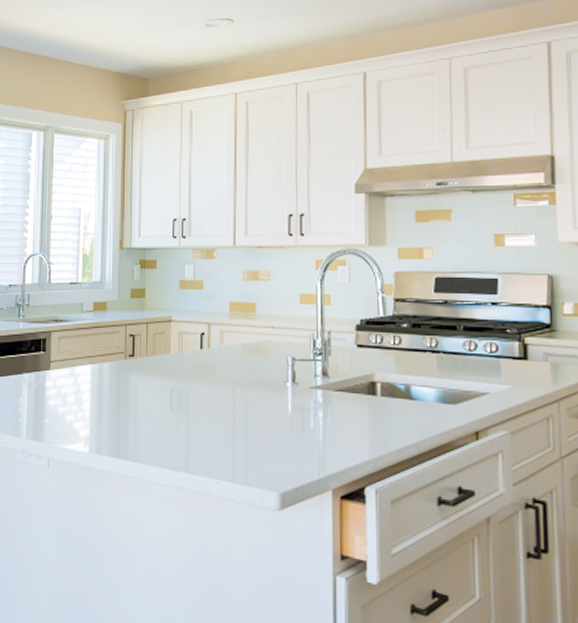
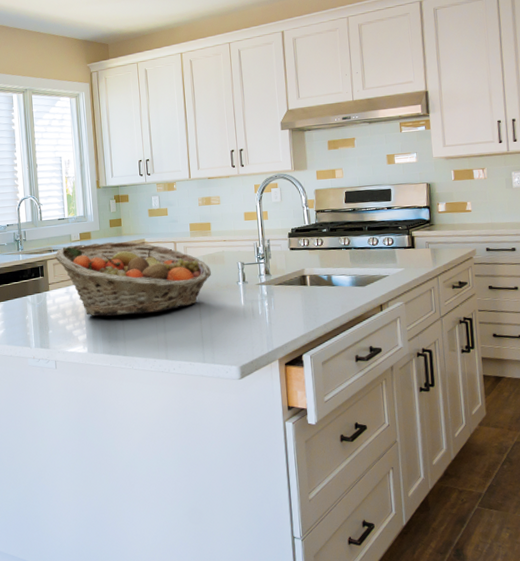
fruit basket: none [62,316,253,411] -> present [55,241,212,317]

